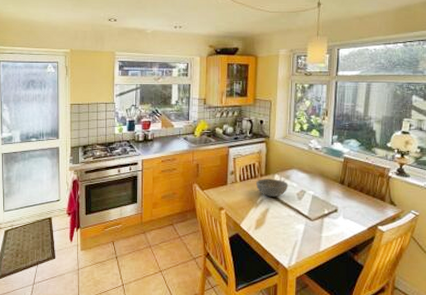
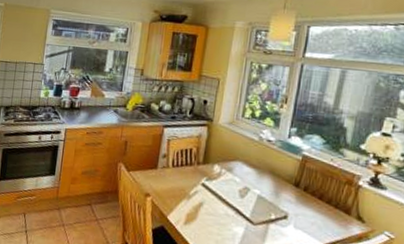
bowl: present [256,179,289,197] -> none [191,167,230,191]

